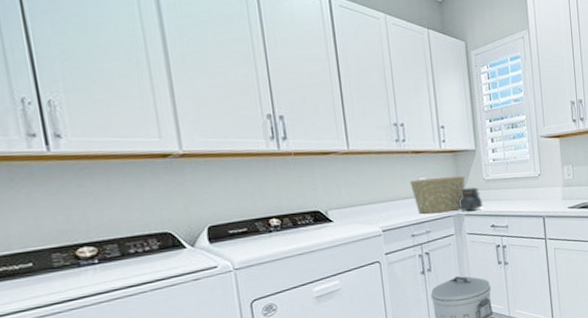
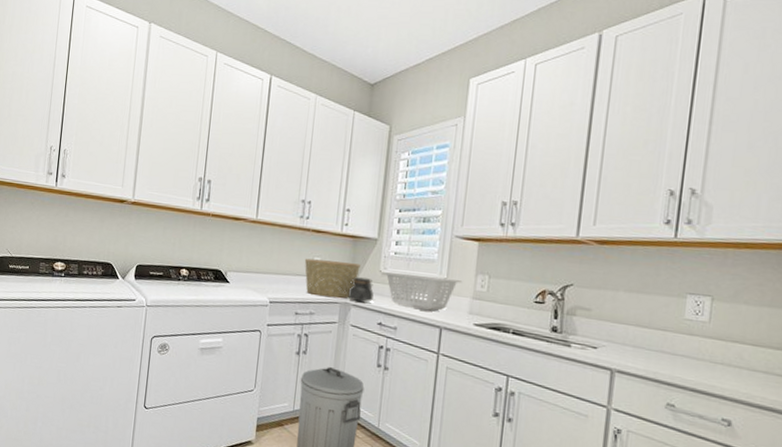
laundry basket: none [486,173,553,206] -> present [382,272,463,312]

